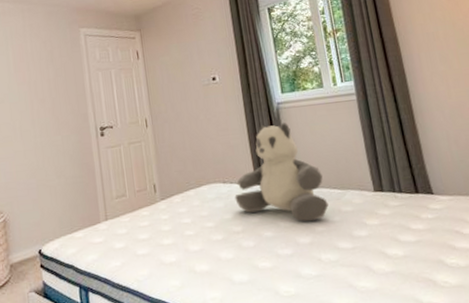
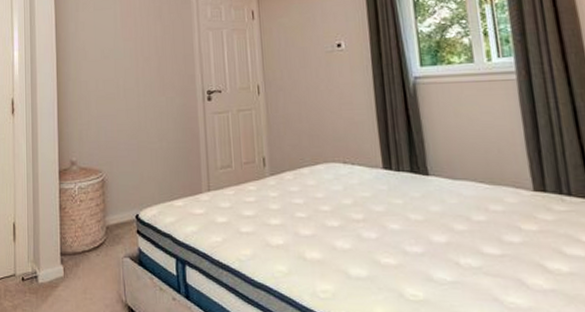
teddy bear: present [234,122,329,222] -> none [356,99,473,218]

